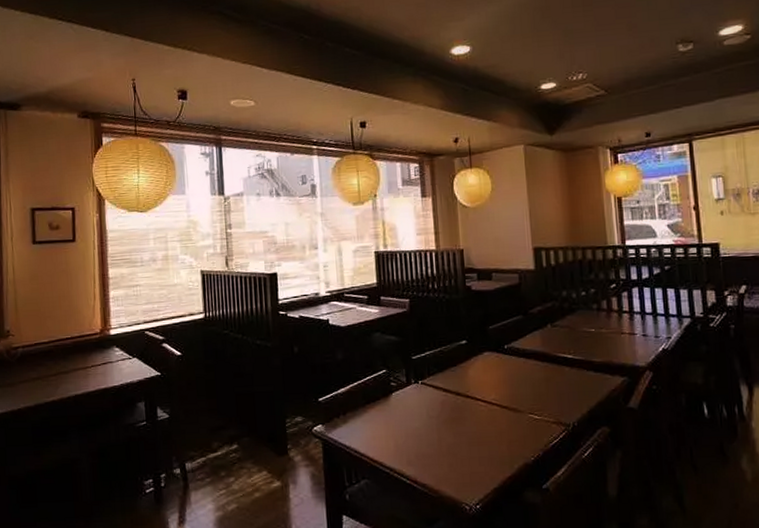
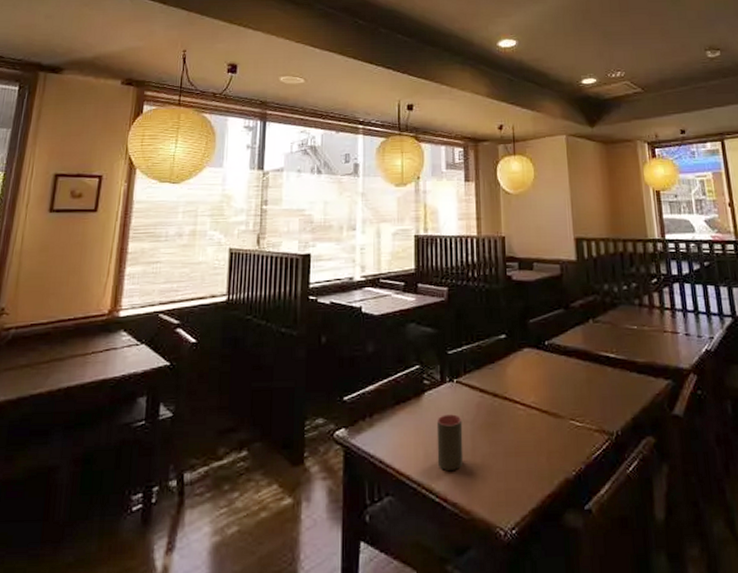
cup: none [404,411,431,458] -> present [436,414,464,470]

